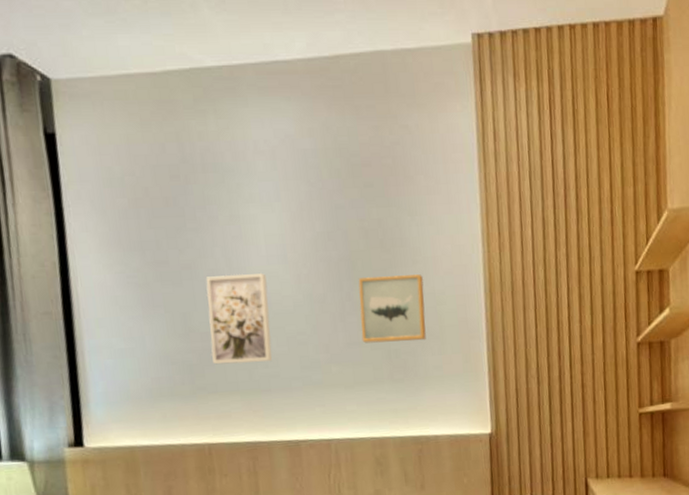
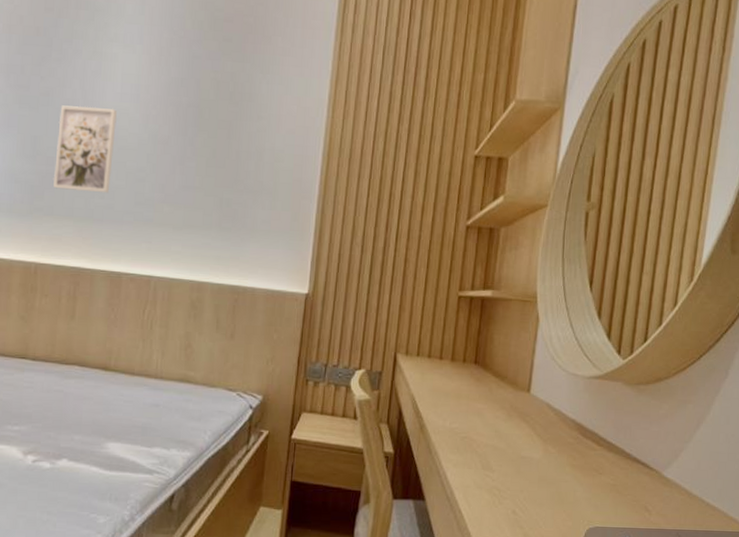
wall art: present [358,274,426,344] -> none [197,126,265,194]

